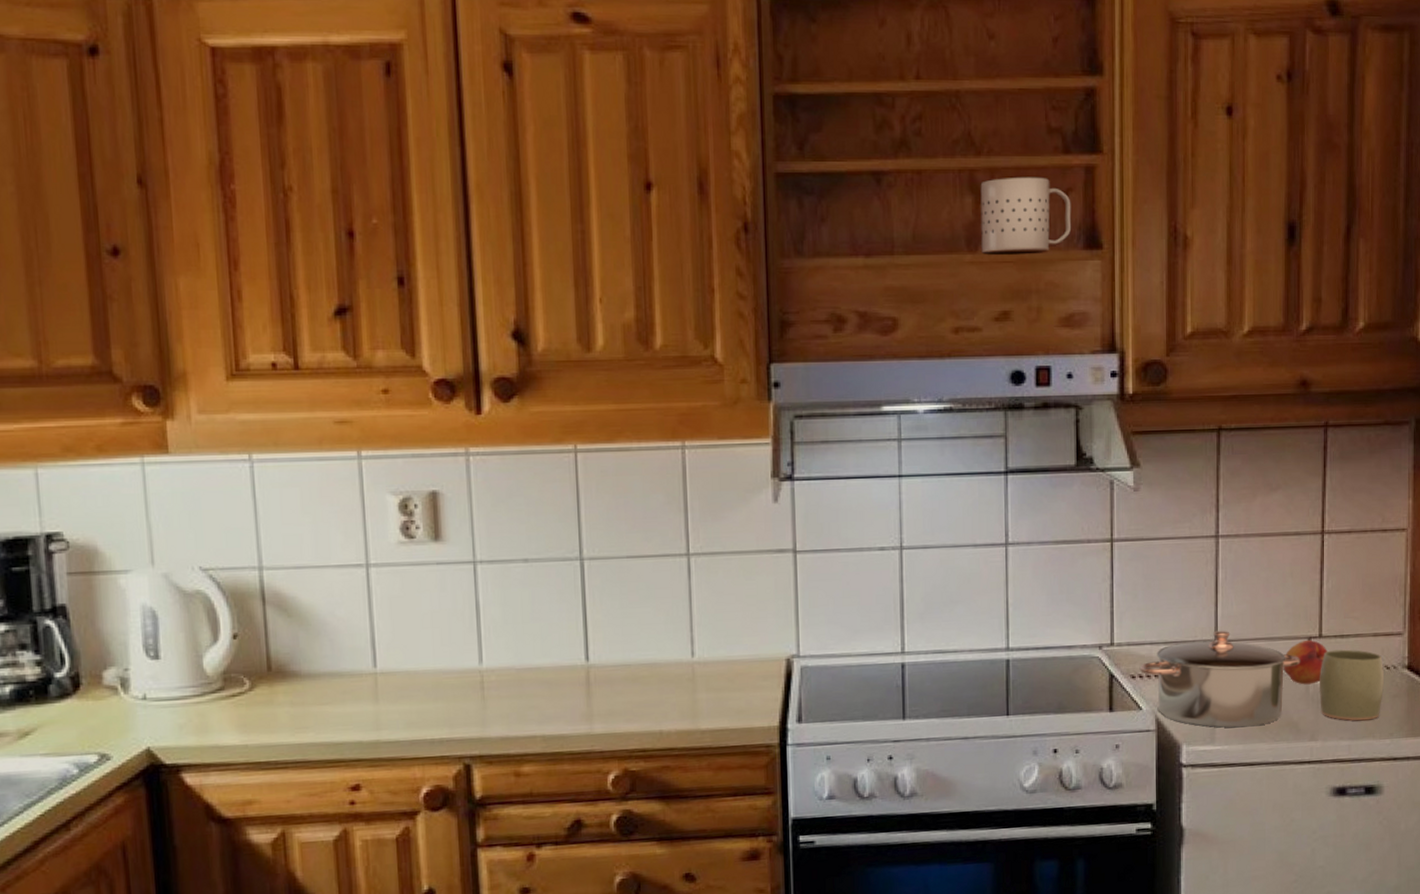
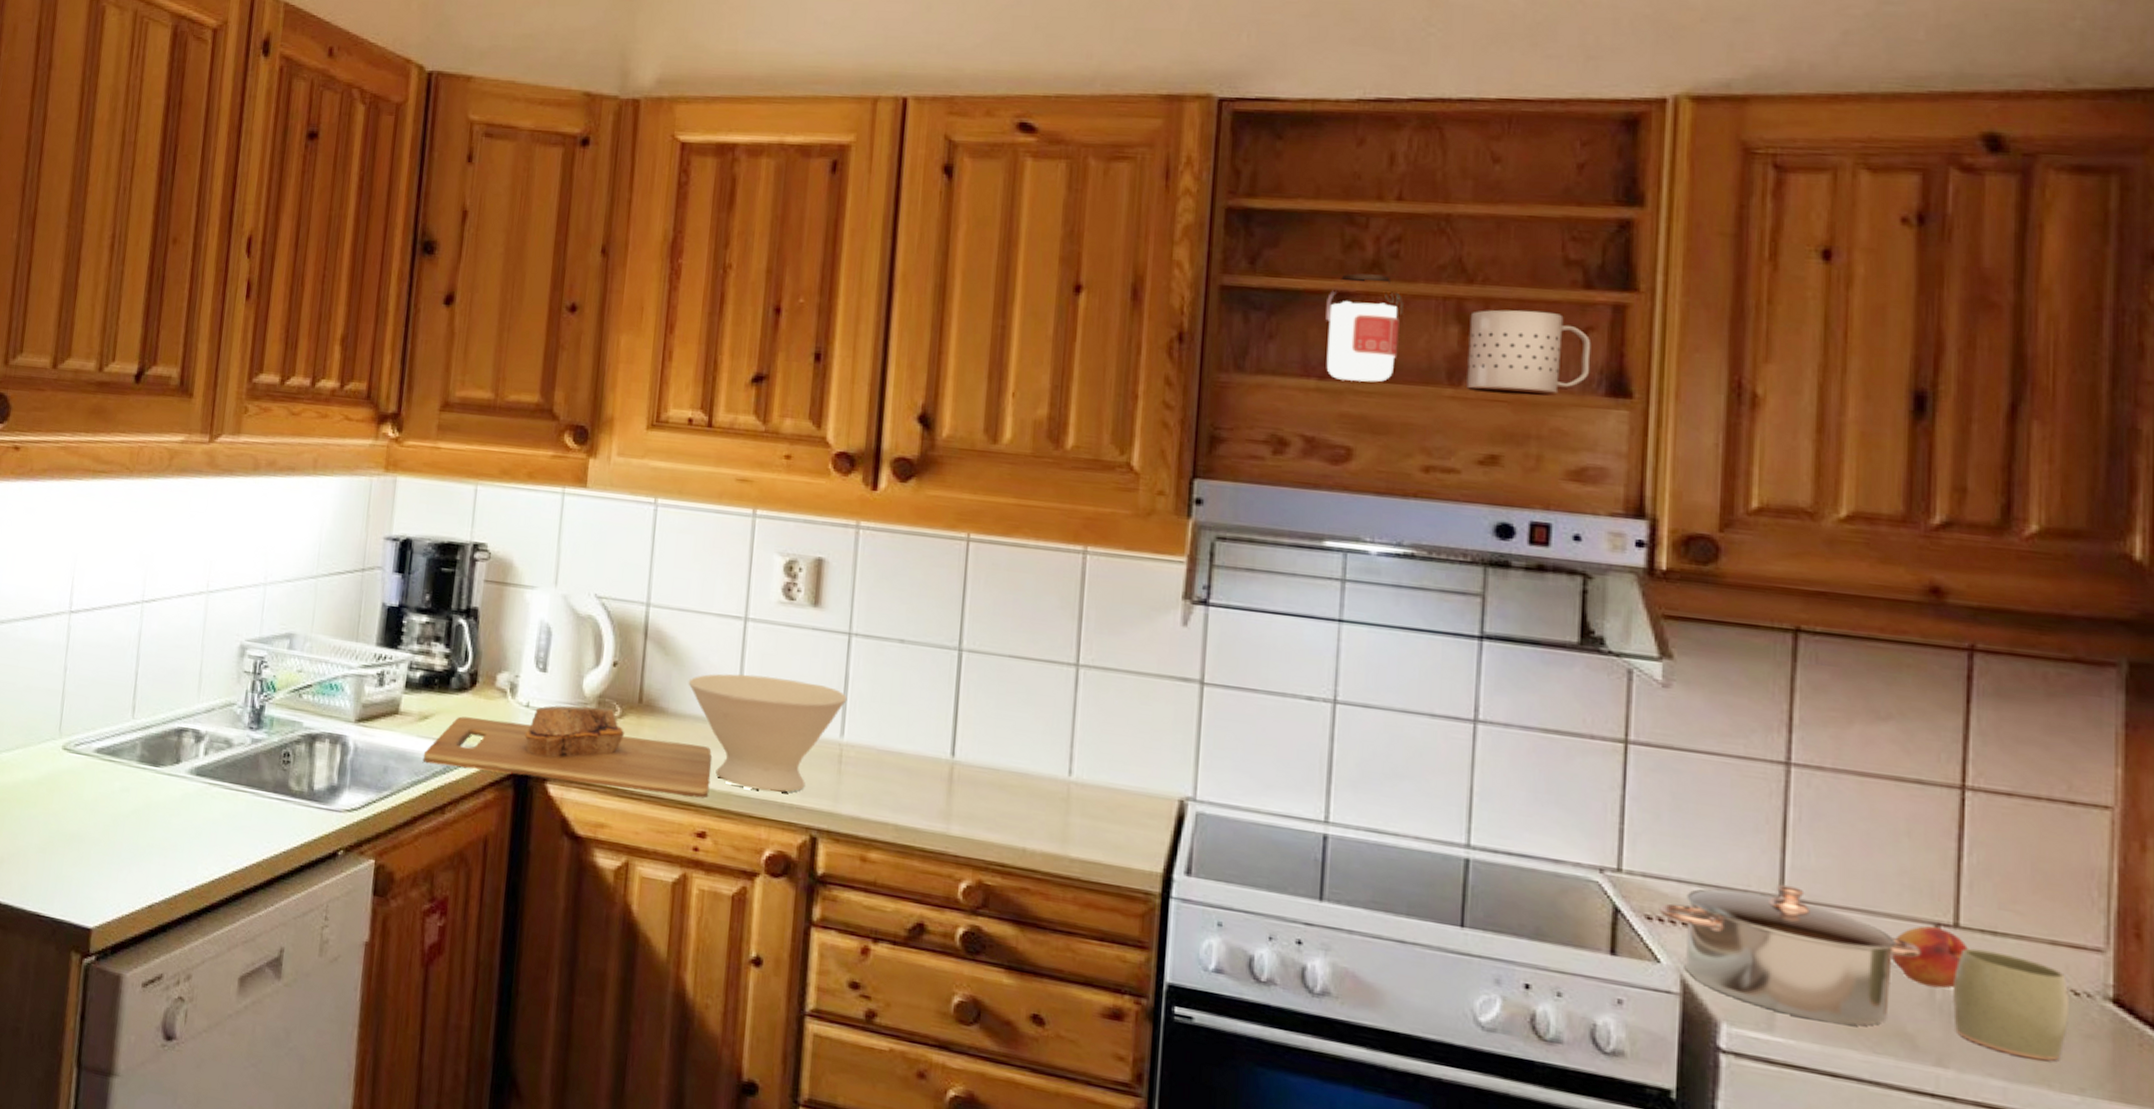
cutting board: none [32,684,357,783] -> present [422,705,712,799]
bowl: none [317,617,481,733] -> present [688,674,847,793]
jar: none [866,152,928,255] -> present [1325,273,1404,382]

